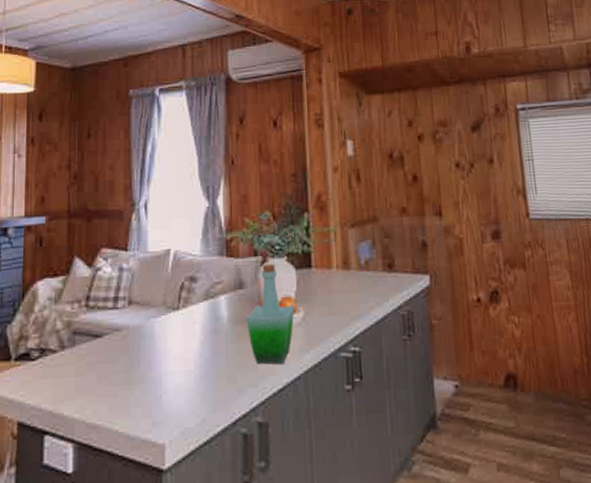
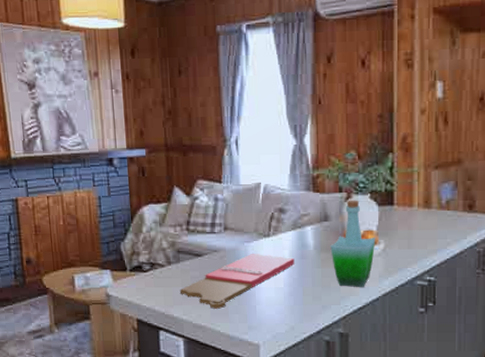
cutting board: none [72,330,207,402] -> present [179,254,295,309]

